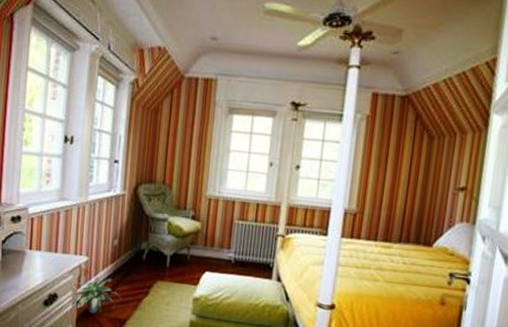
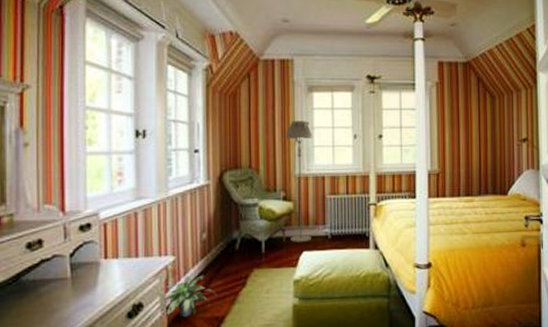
floor lamp: none [194,141,229,263] -> present [285,121,313,242]

